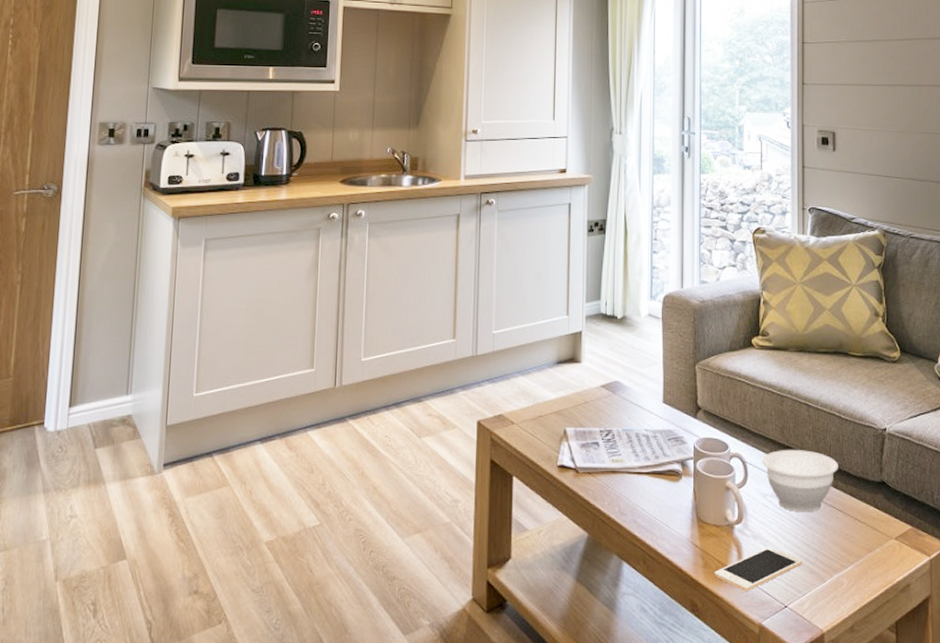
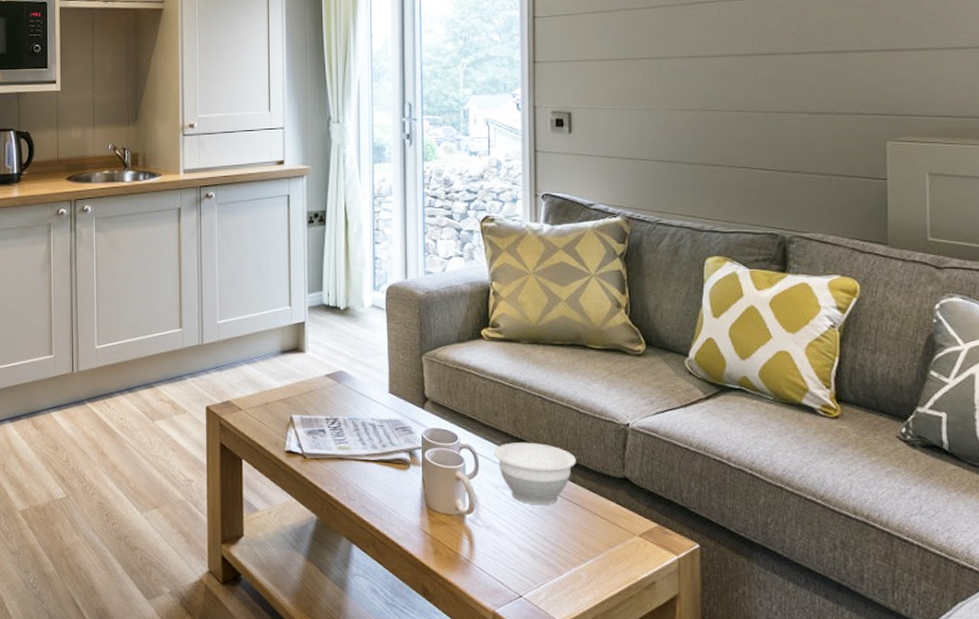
cell phone: present [714,548,803,591] -> none [445,538,538,579]

